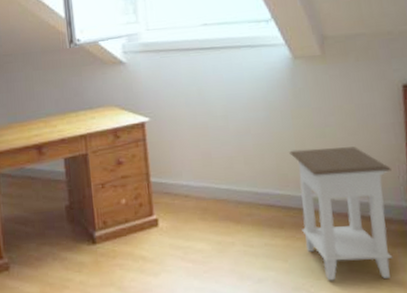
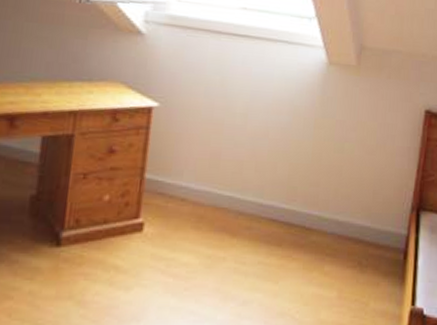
nightstand: present [289,146,393,281] -> none [299,162,398,308]

